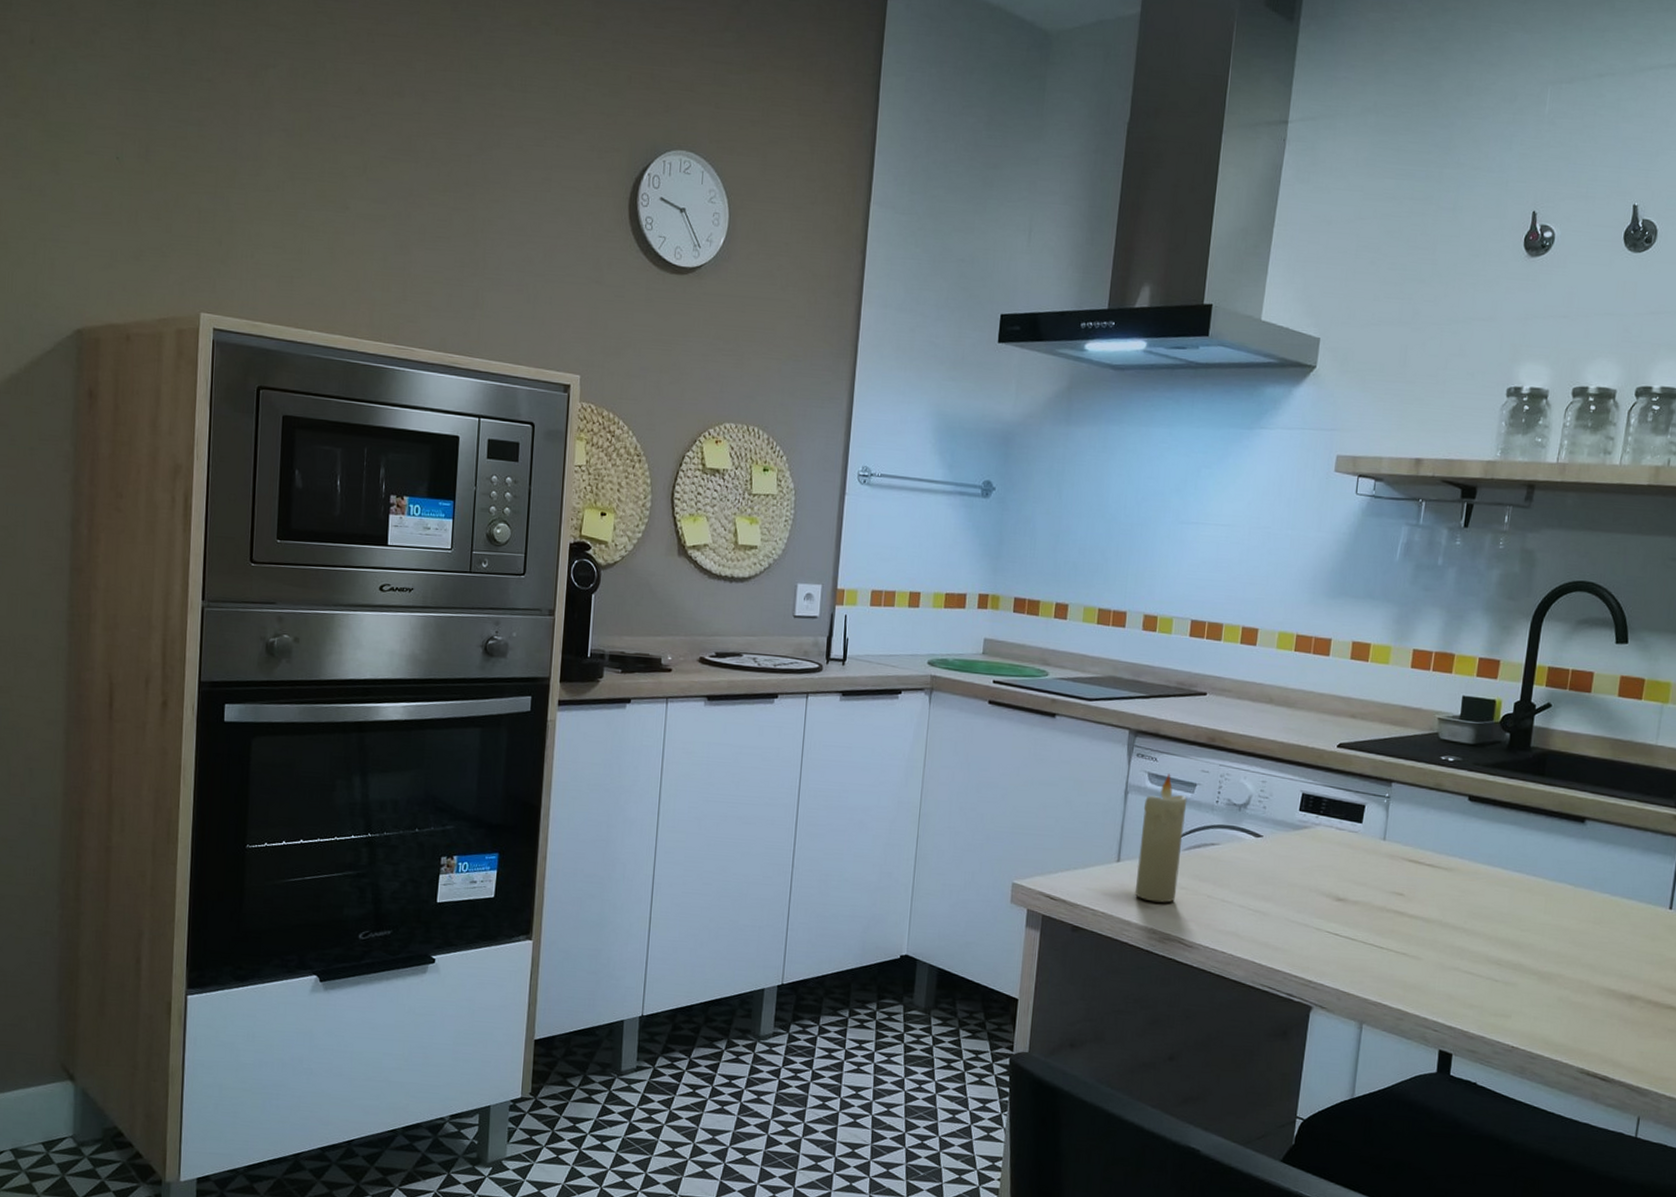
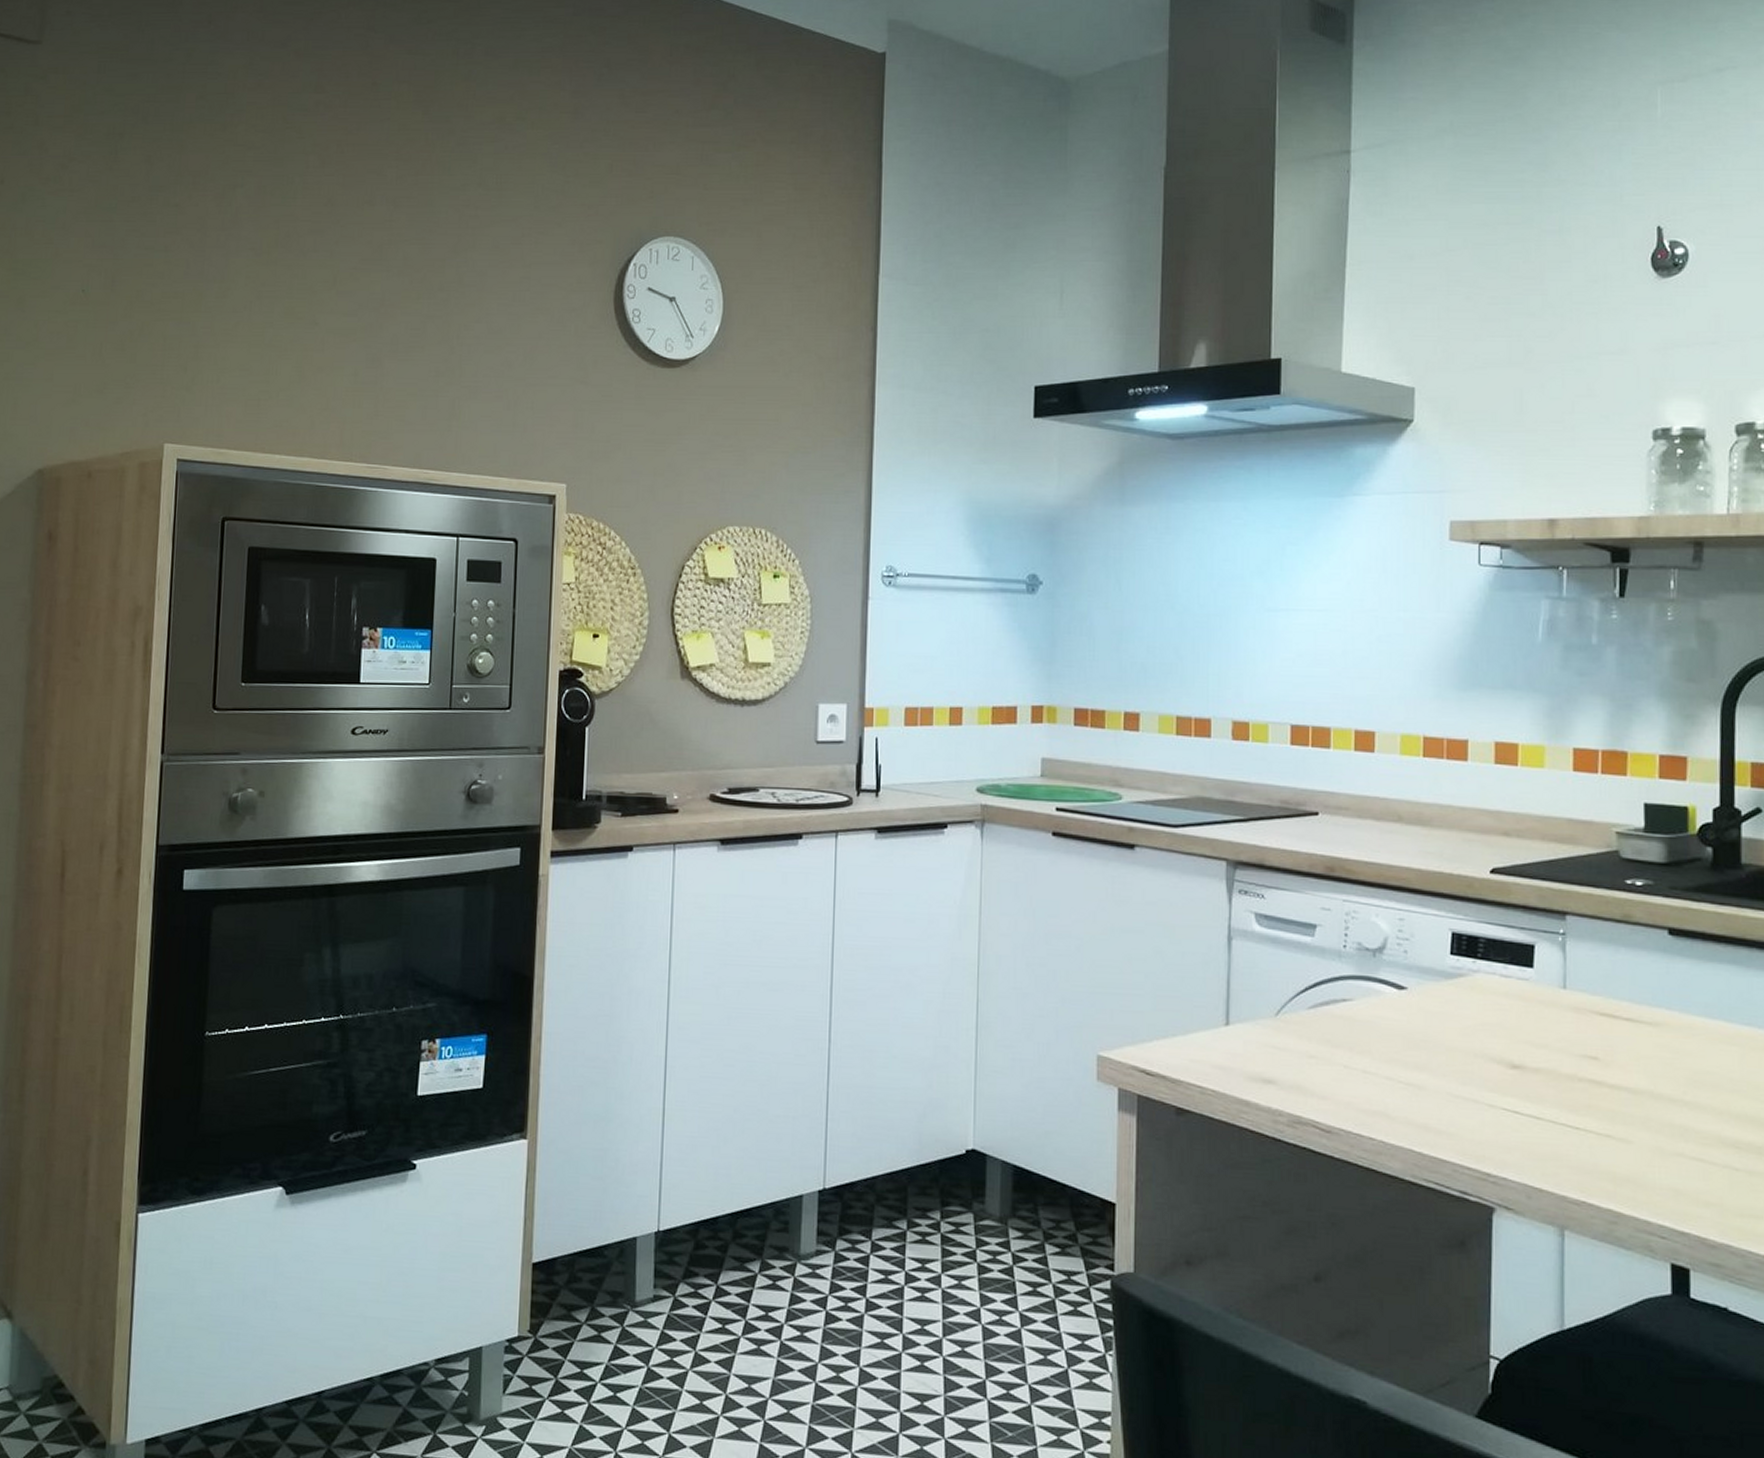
candle: present [1135,773,1187,903] -> none [1251,913,1307,1076]

